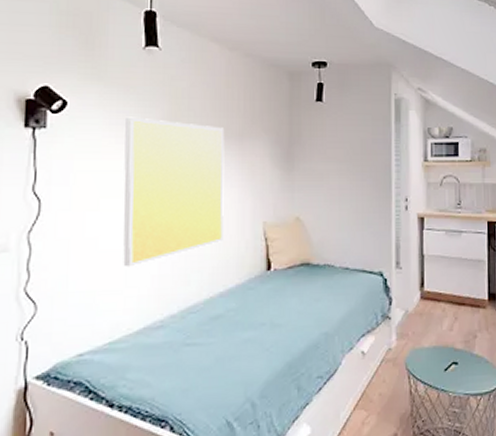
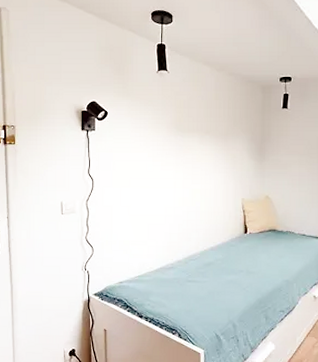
wall art: present [123,117,225,267] -> none [145,122,214,227]

